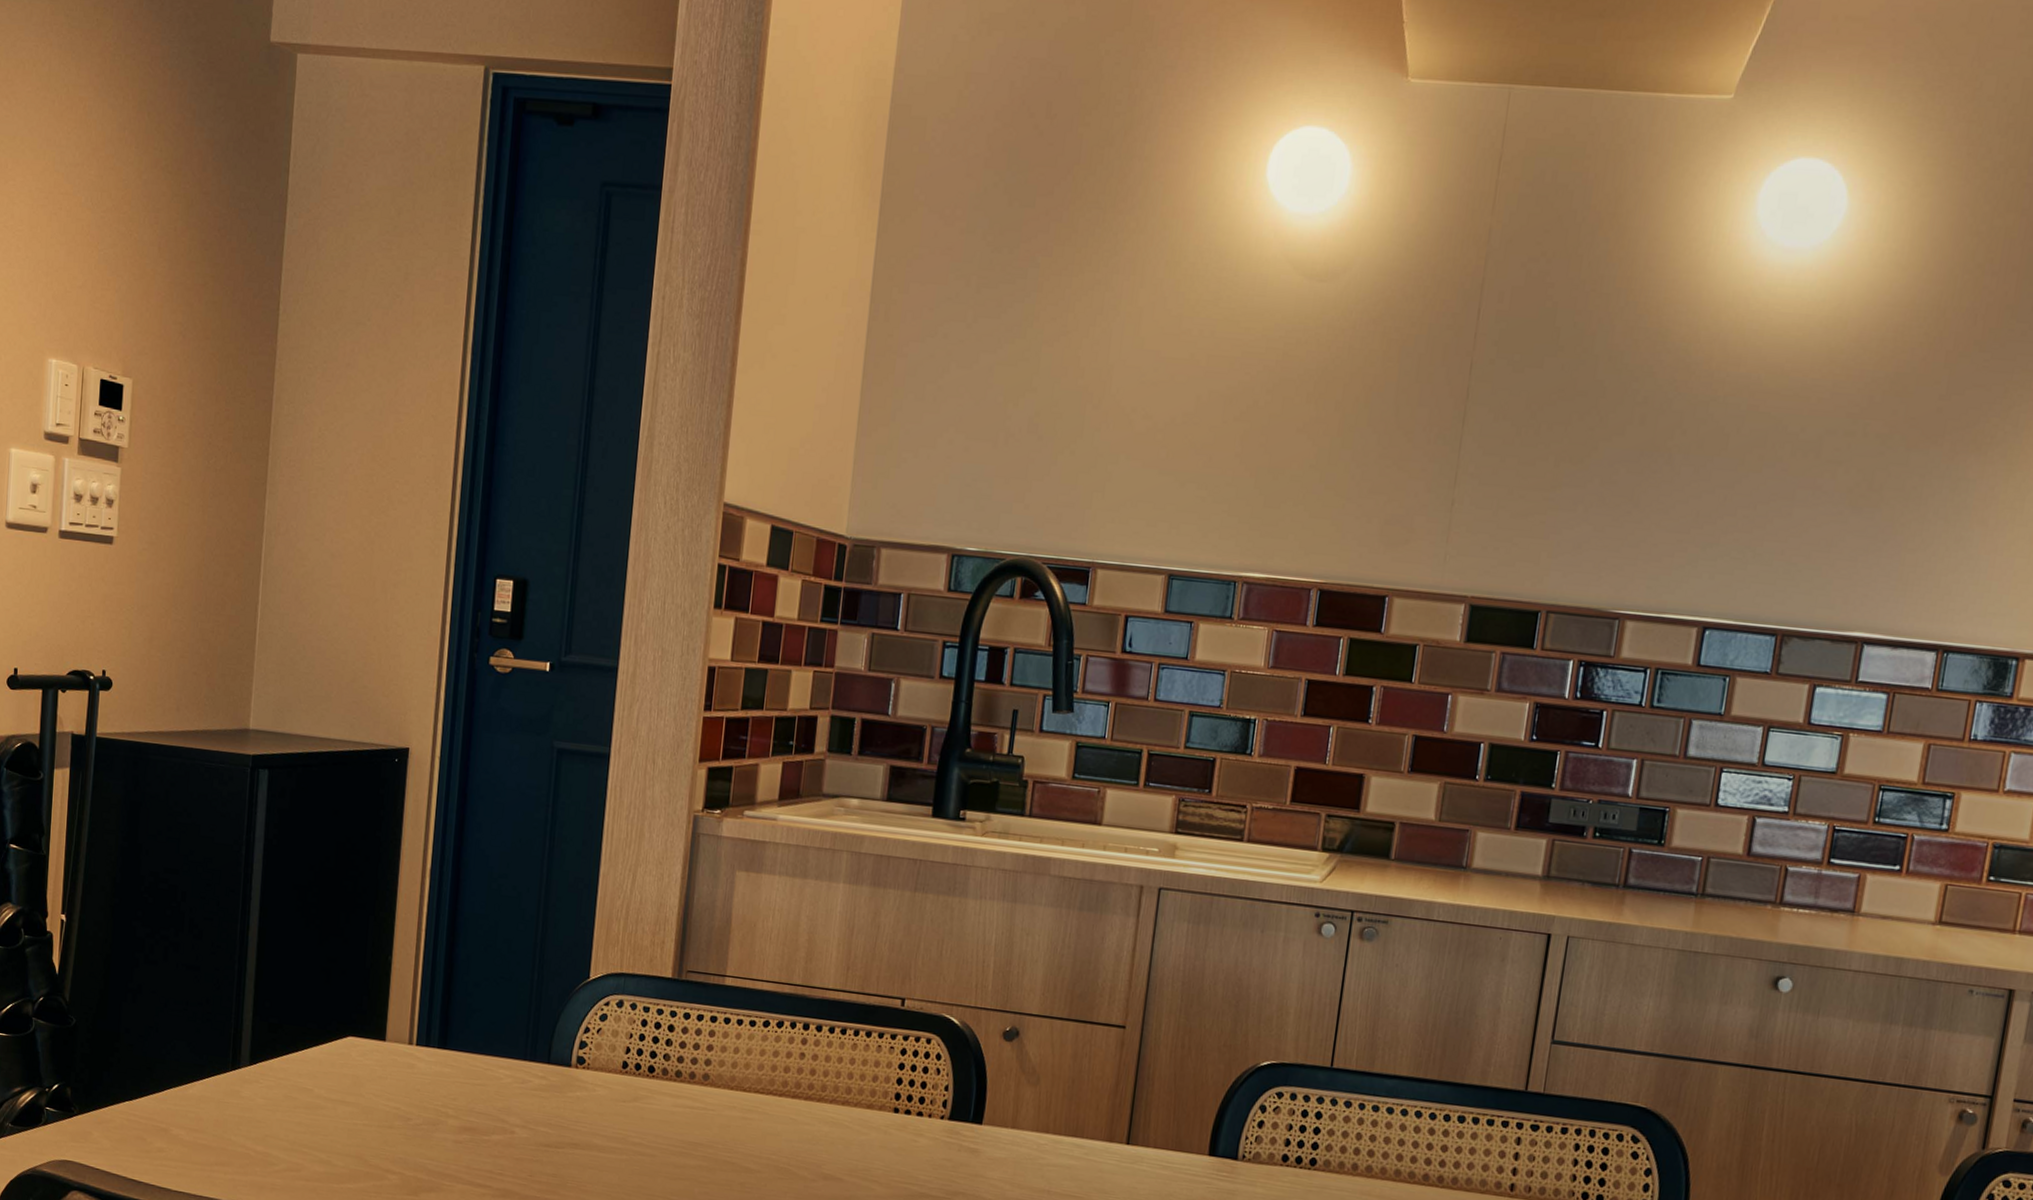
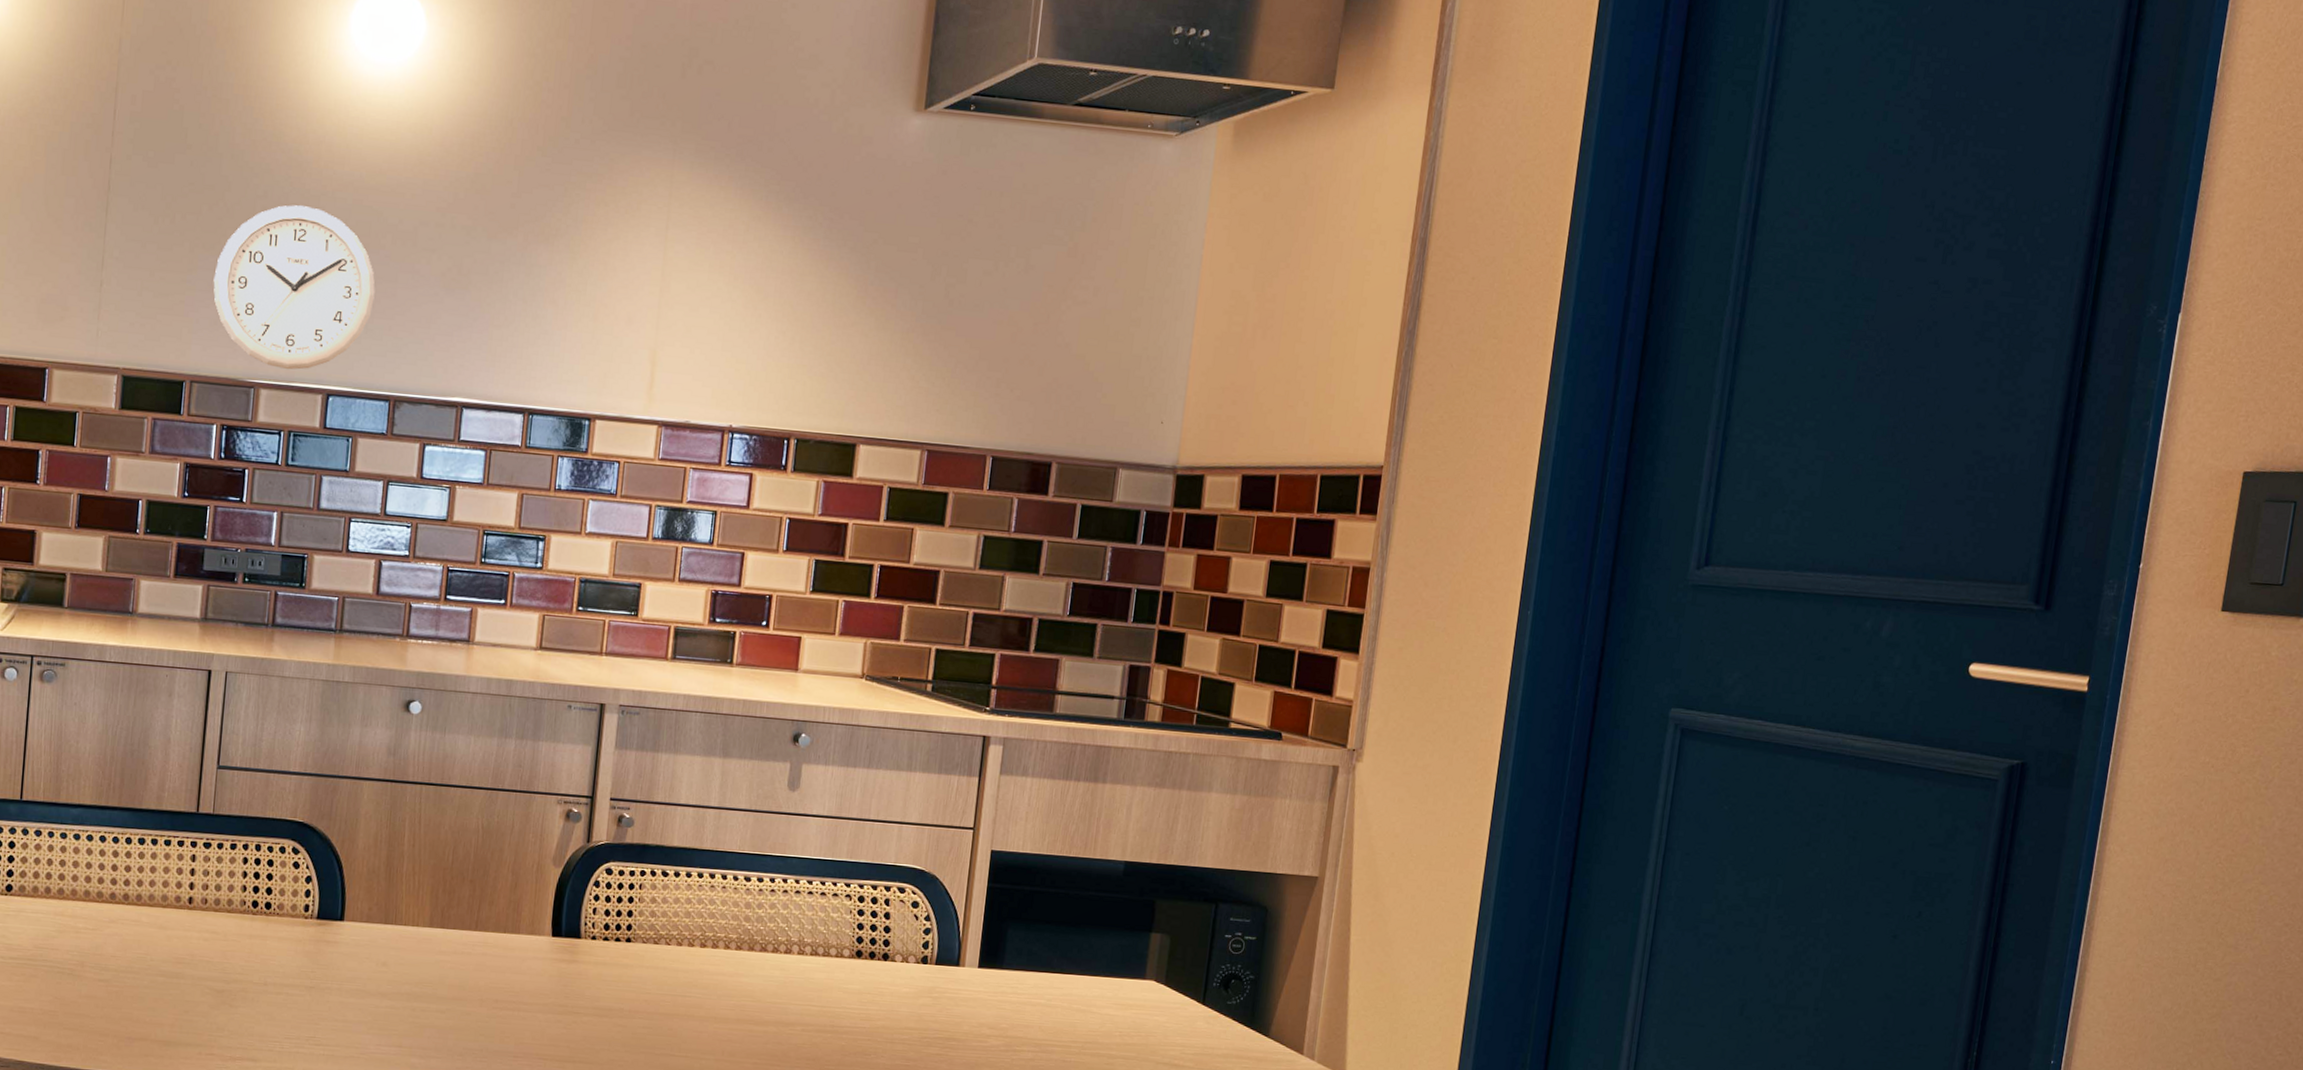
wall clock: none [1579,412,1768,600] -> present [213,205,375,370]

